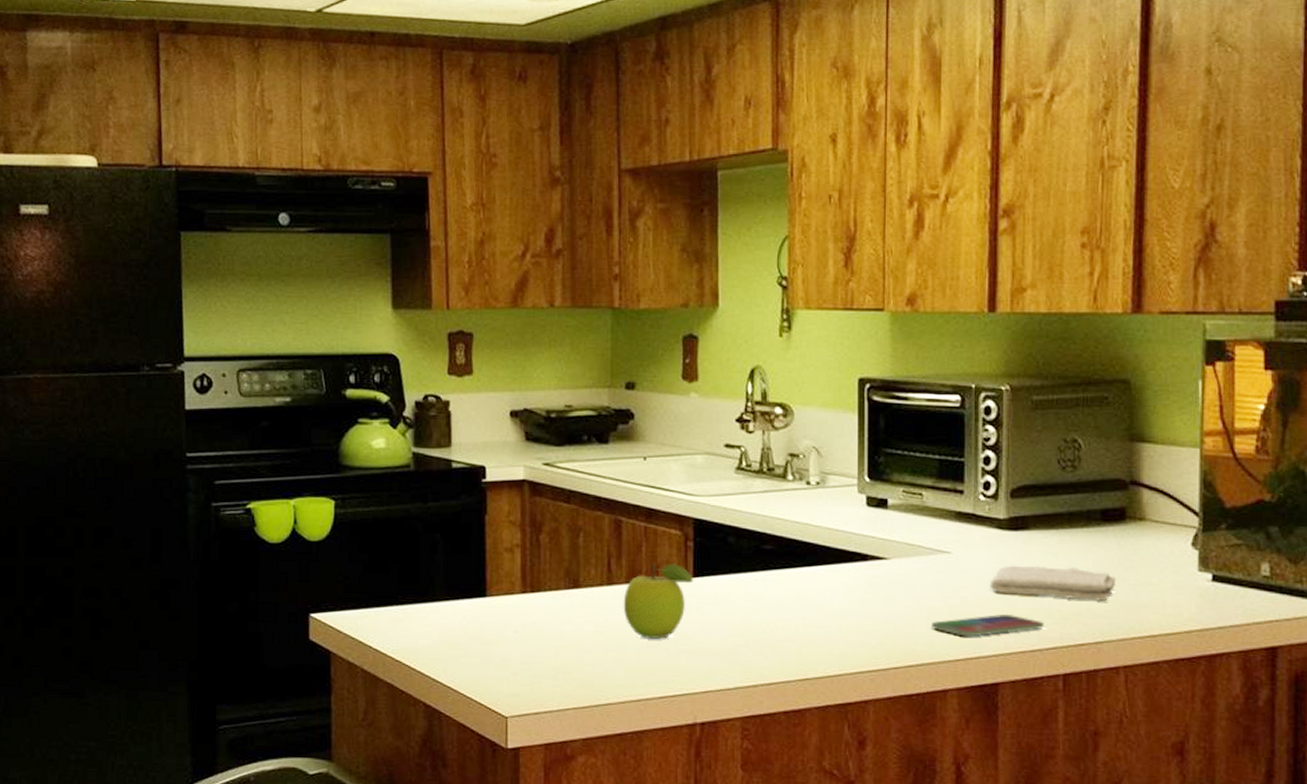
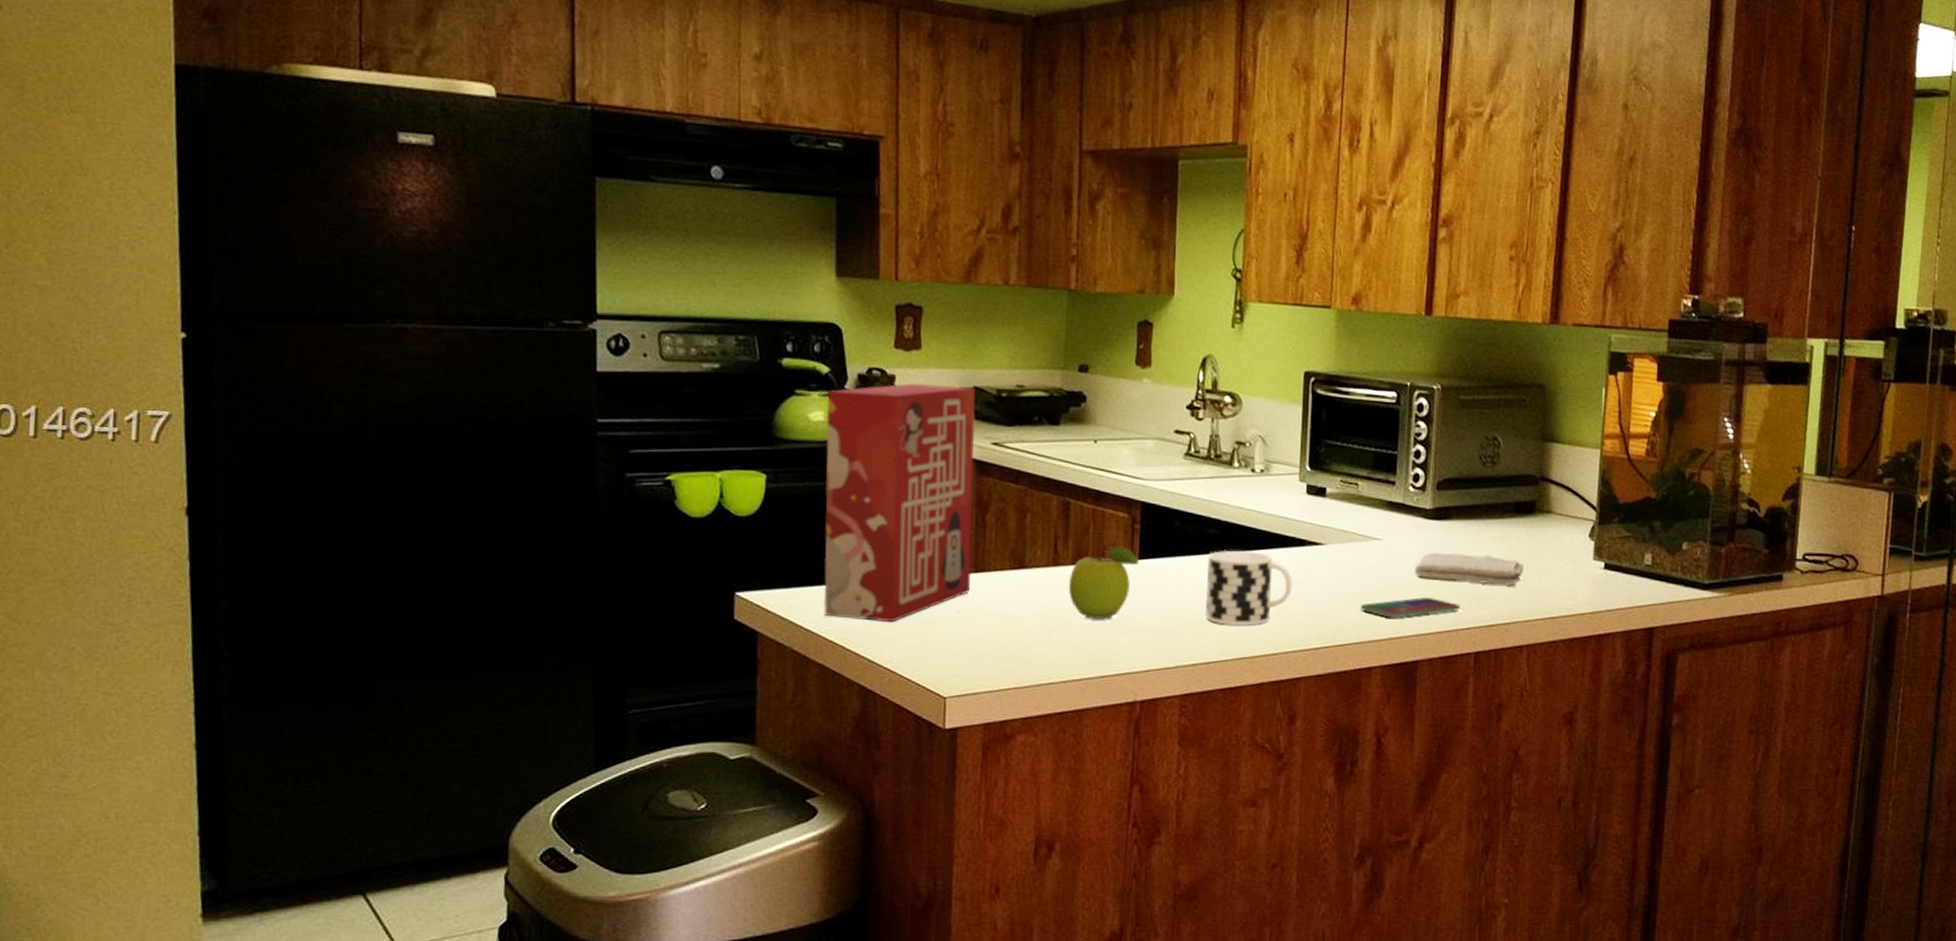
cereal box: none [387,407,528,643] -> present [823,382,976,623]
cup: none [763,566,855,646] -> present [1205,550,1292,627]

